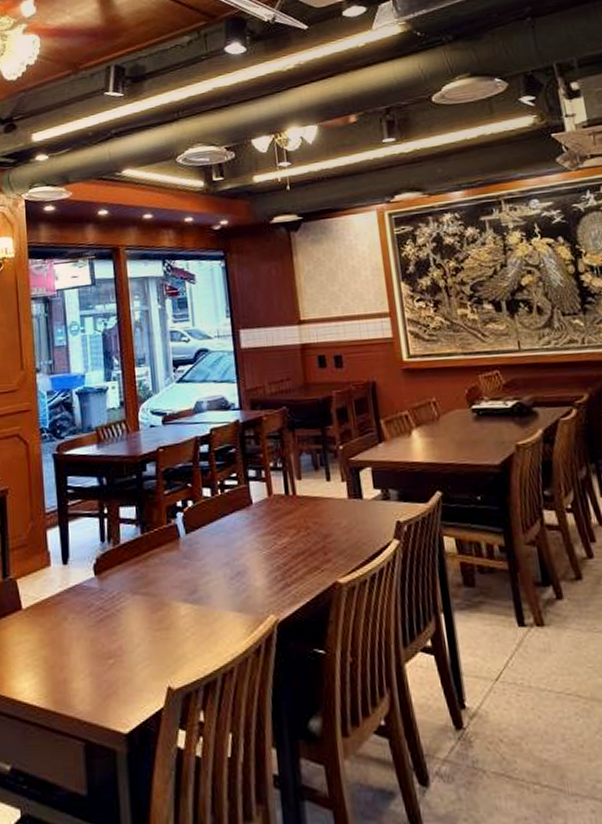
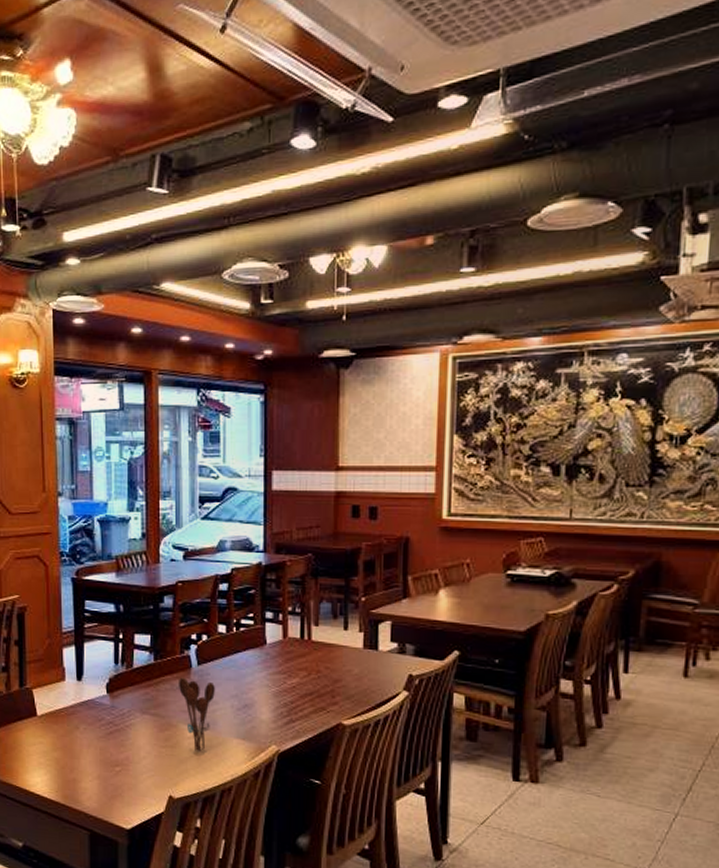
utensil holder: none [168,548,207,632] -> present [179,677,216,752]

